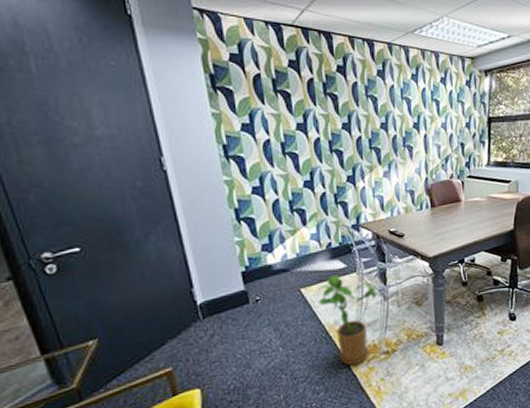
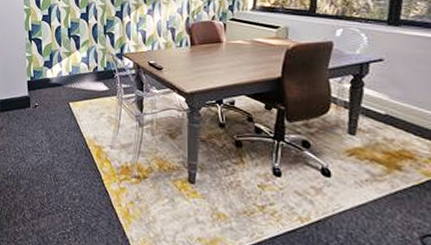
house plant: present [317,274,377,366] -> none [82,95,133,182]

